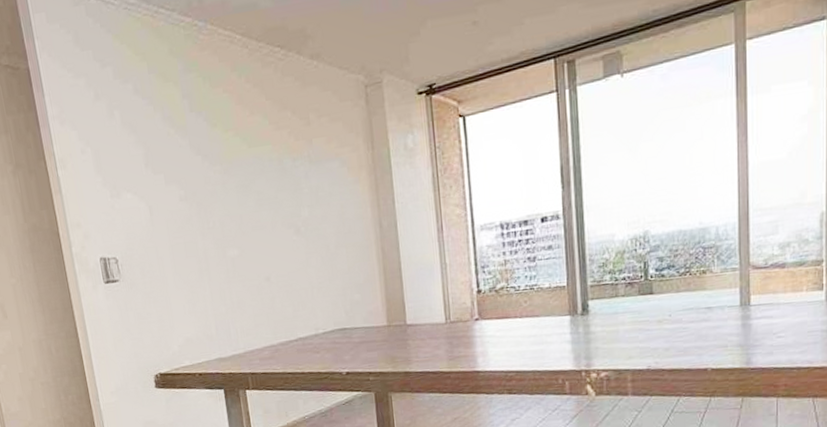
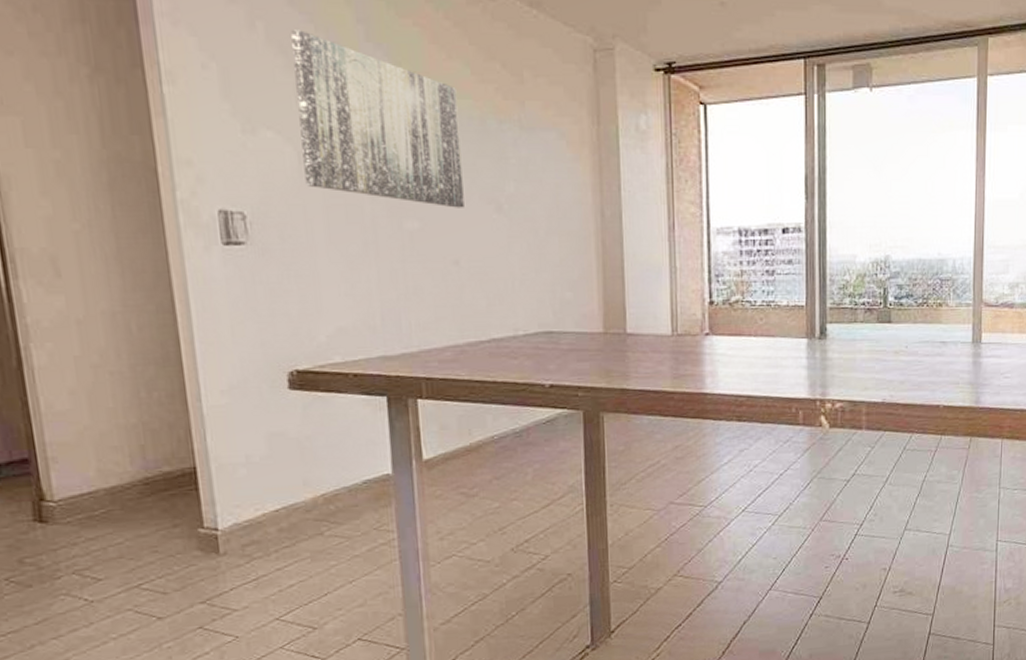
wall art: none [138,111,271,235] -> present [291,29,464,208]

